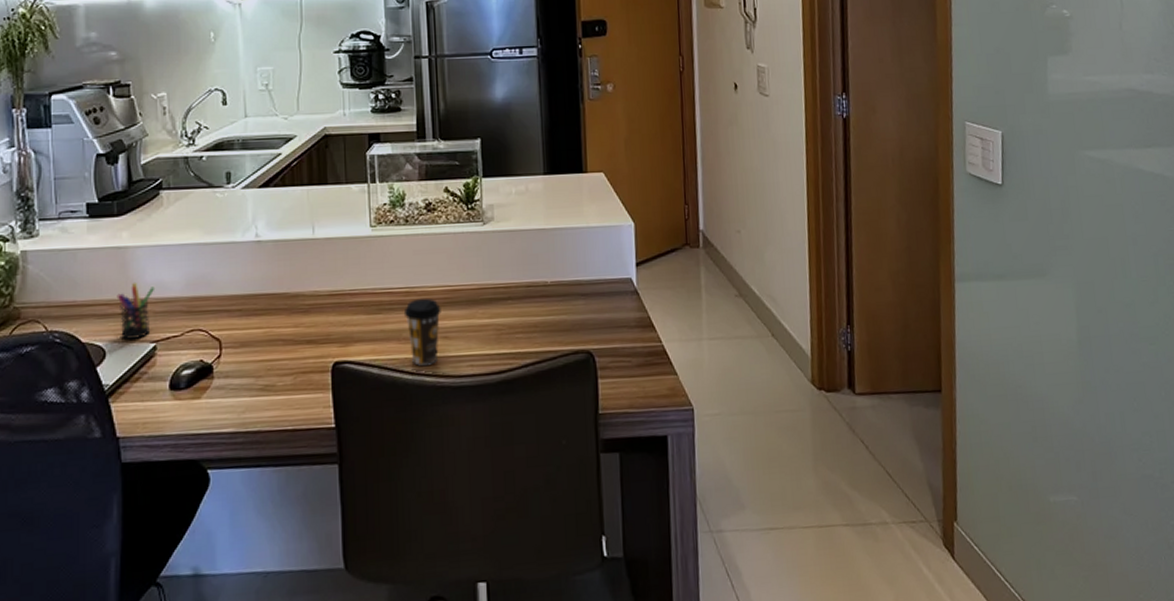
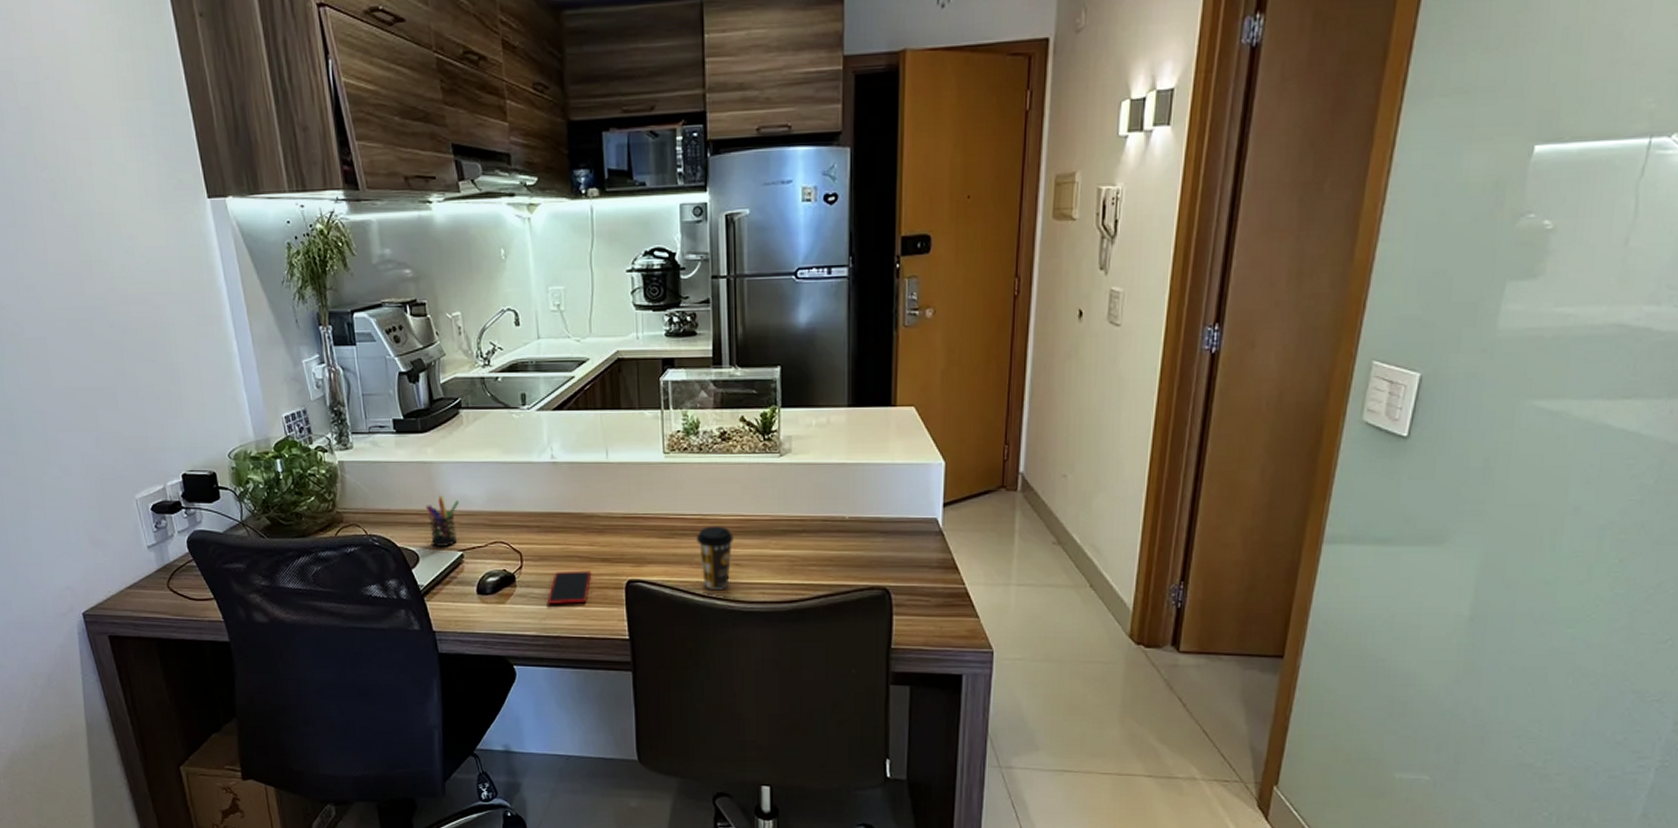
smartphone: none [248,354,296,395] -> present [548,570,592,604]

